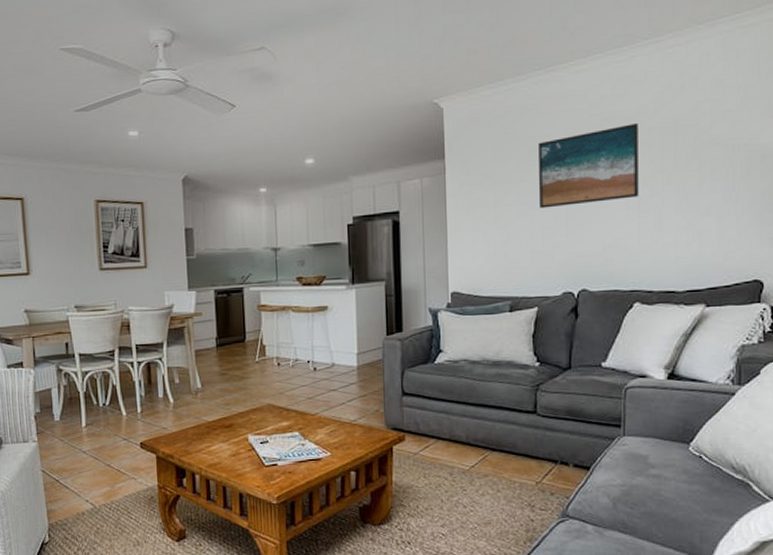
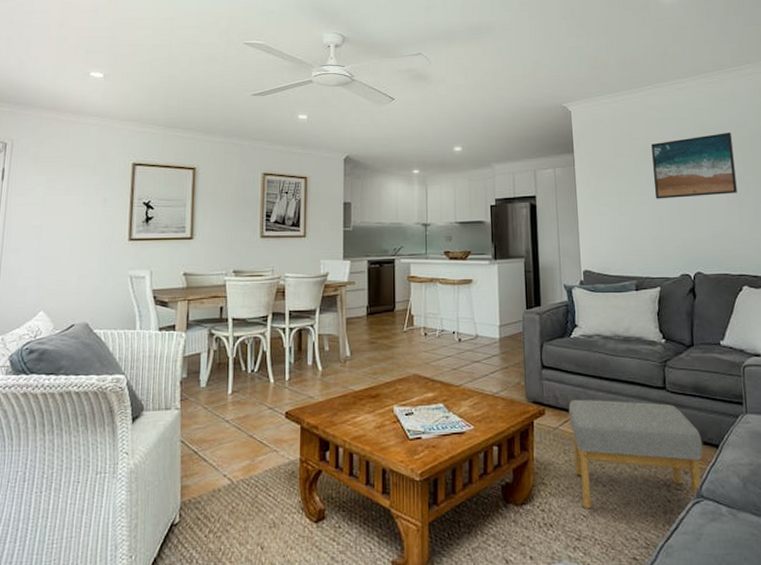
footstool: none [430,425,572,528] -> present [568,399,703,509]

